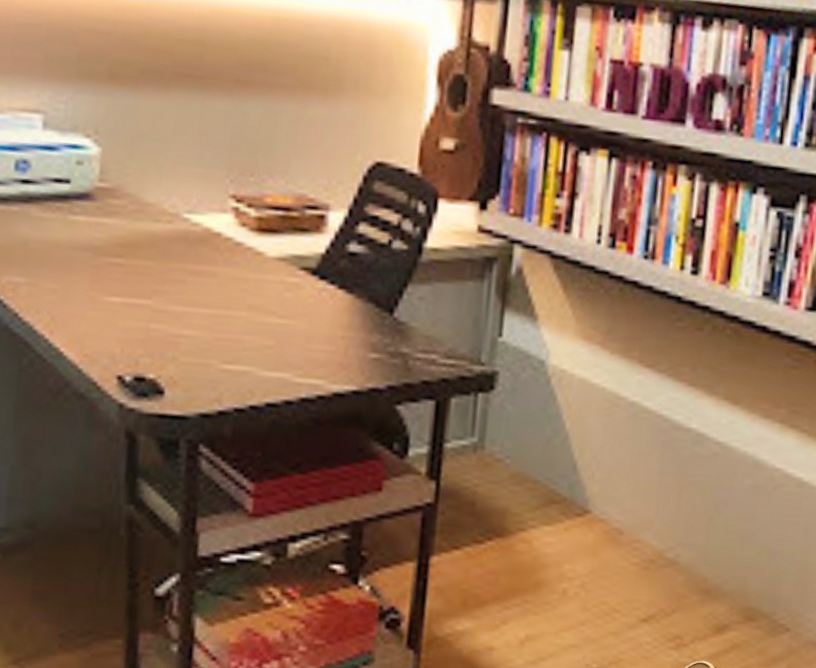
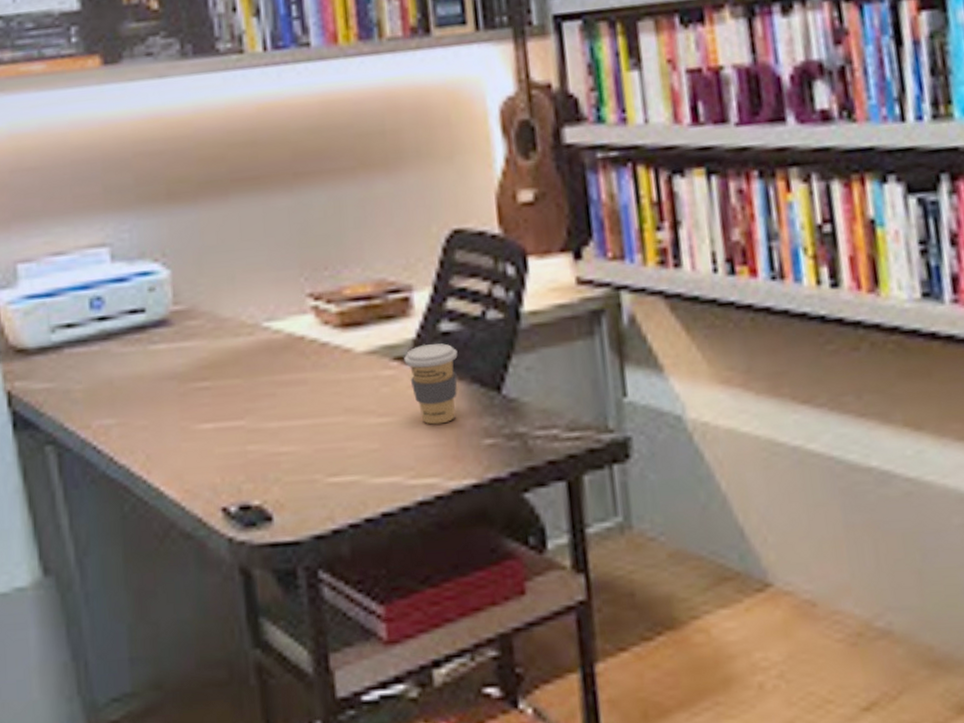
coffee cup: none [310,260,360,334] -> present [404,343,458,425]

